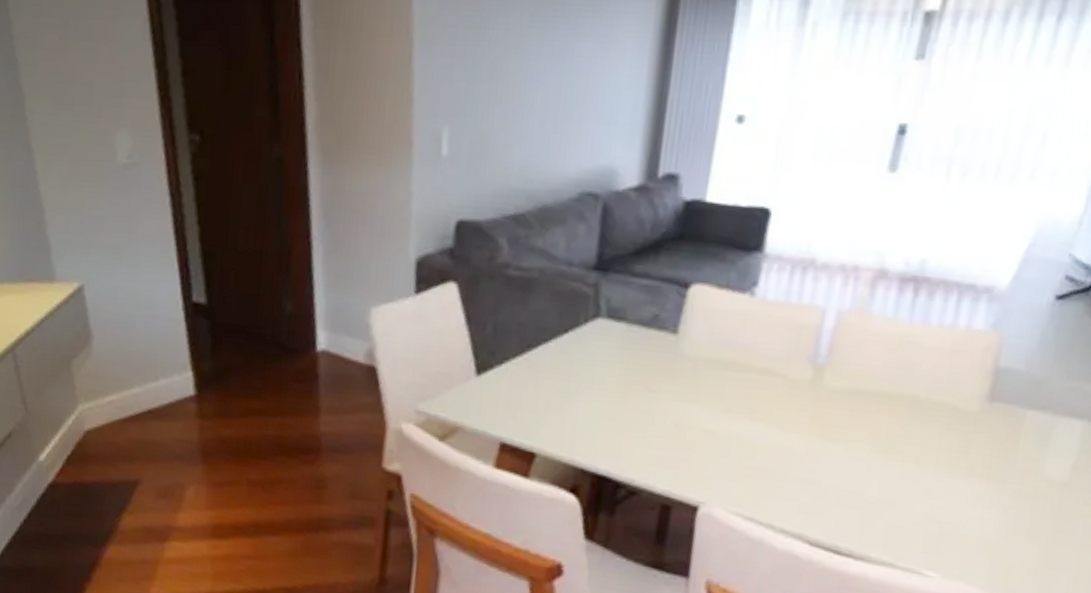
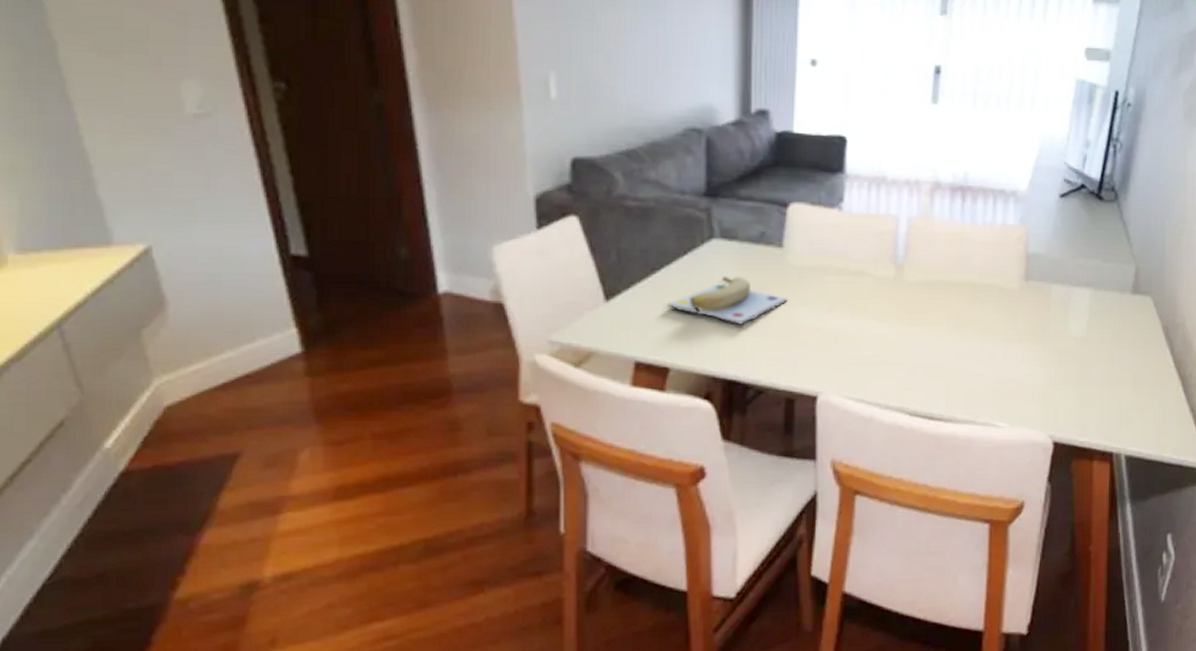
banana: none [539,359,678,417] -> present [666,275,789,325]

